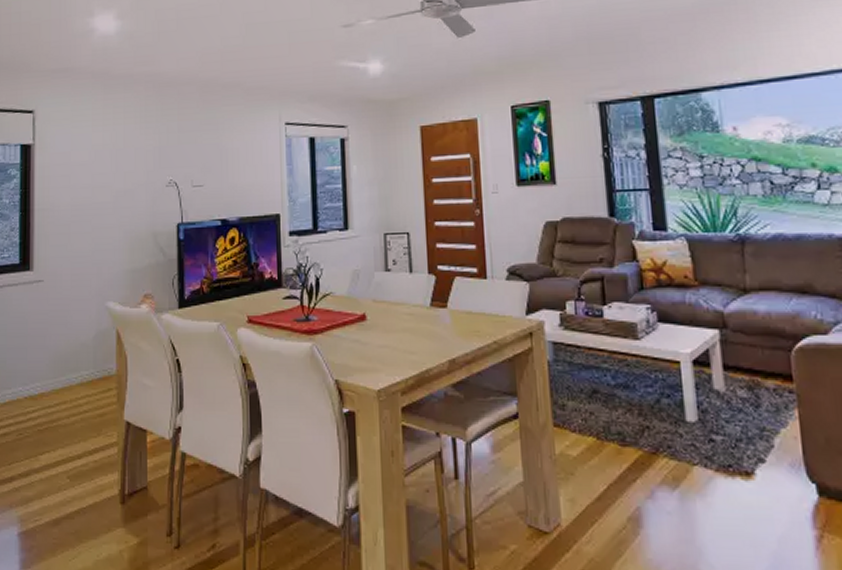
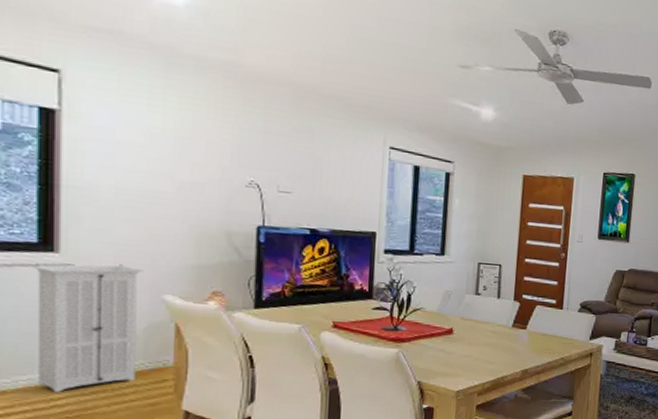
storage cabinet: none [17,276,92,405] -> present [34,264,143,392]

